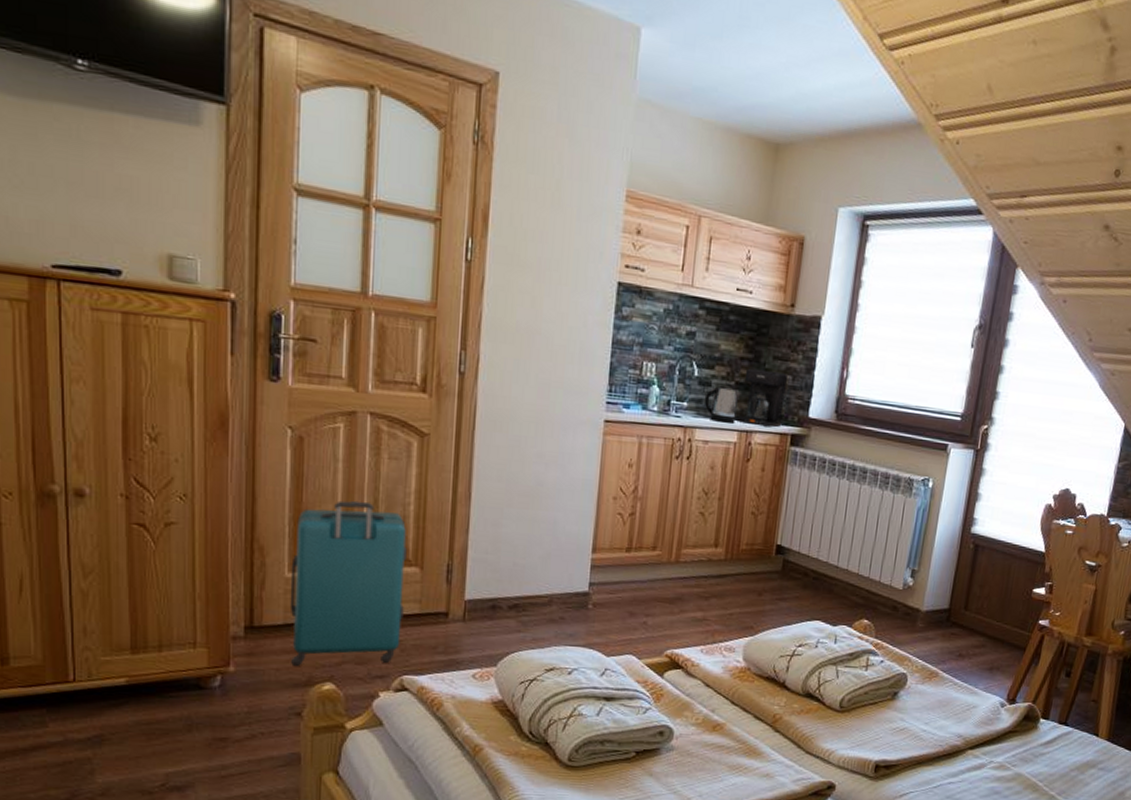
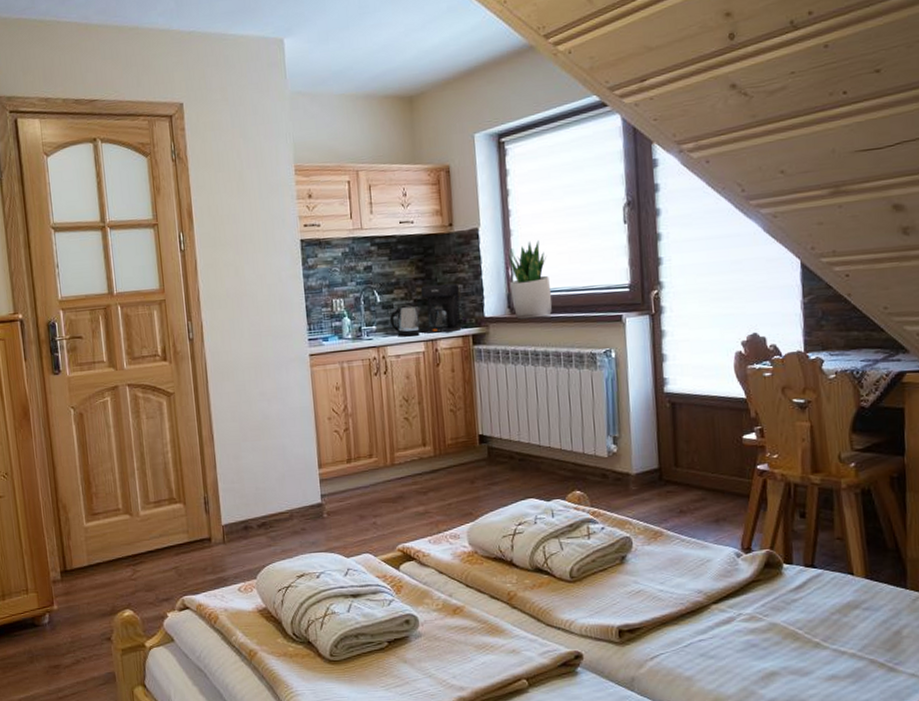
suitcase: present [290,500,407,667] -> none [87,456,177,600]
planter: none [840,344,887,430] -> present [508,240,553,320]

